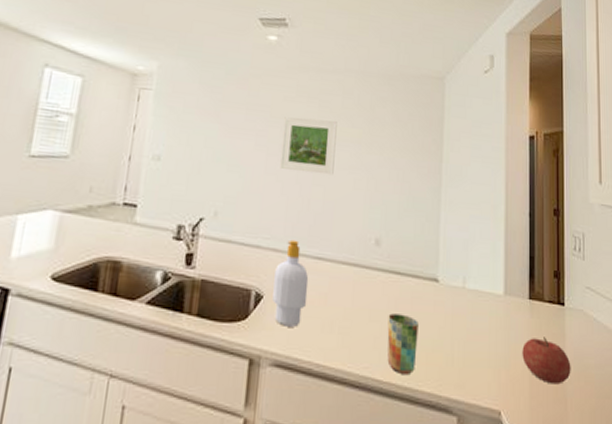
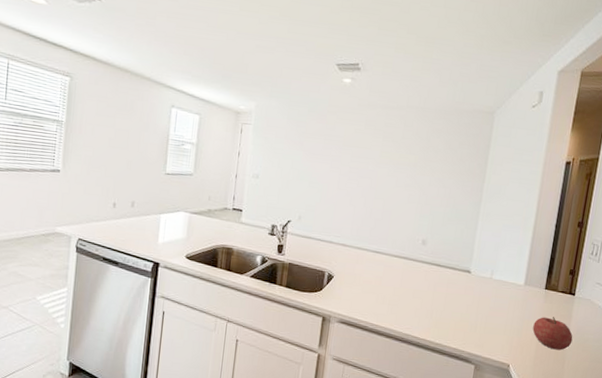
soap bottle: present [272,239,309,327] -> none [340,238,369,298]
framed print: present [280,117,337,175] -> none [349,145,398,191]
cup: present [387,313,418,374] -> none [424,293,451,335]

